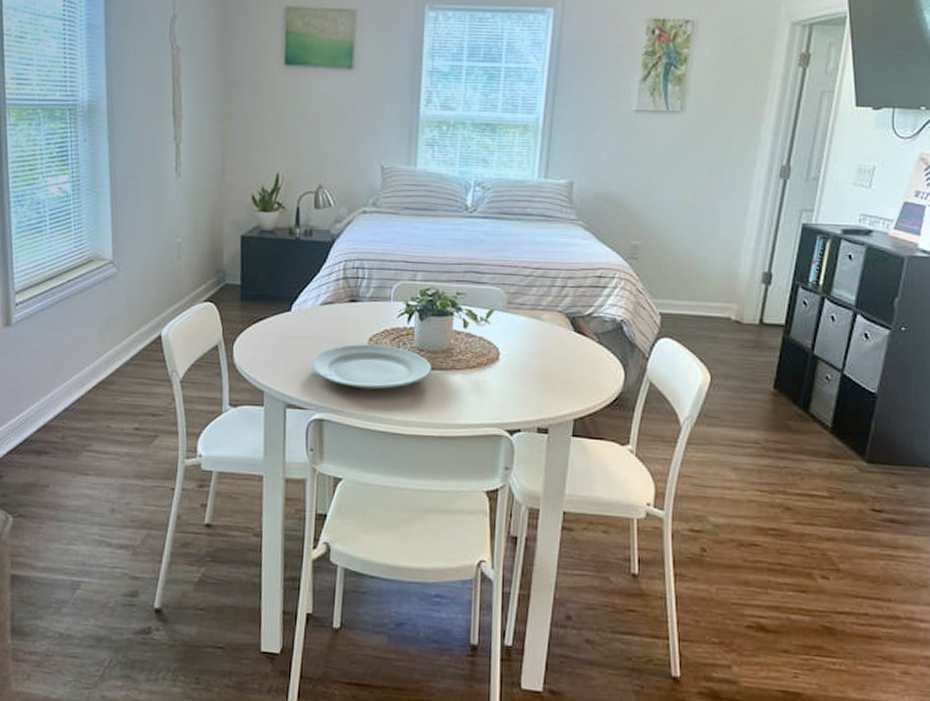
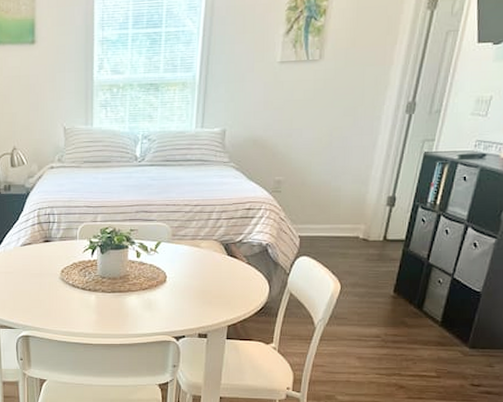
plate: present [311,344,431,390] -> none [17,275,112,311]

